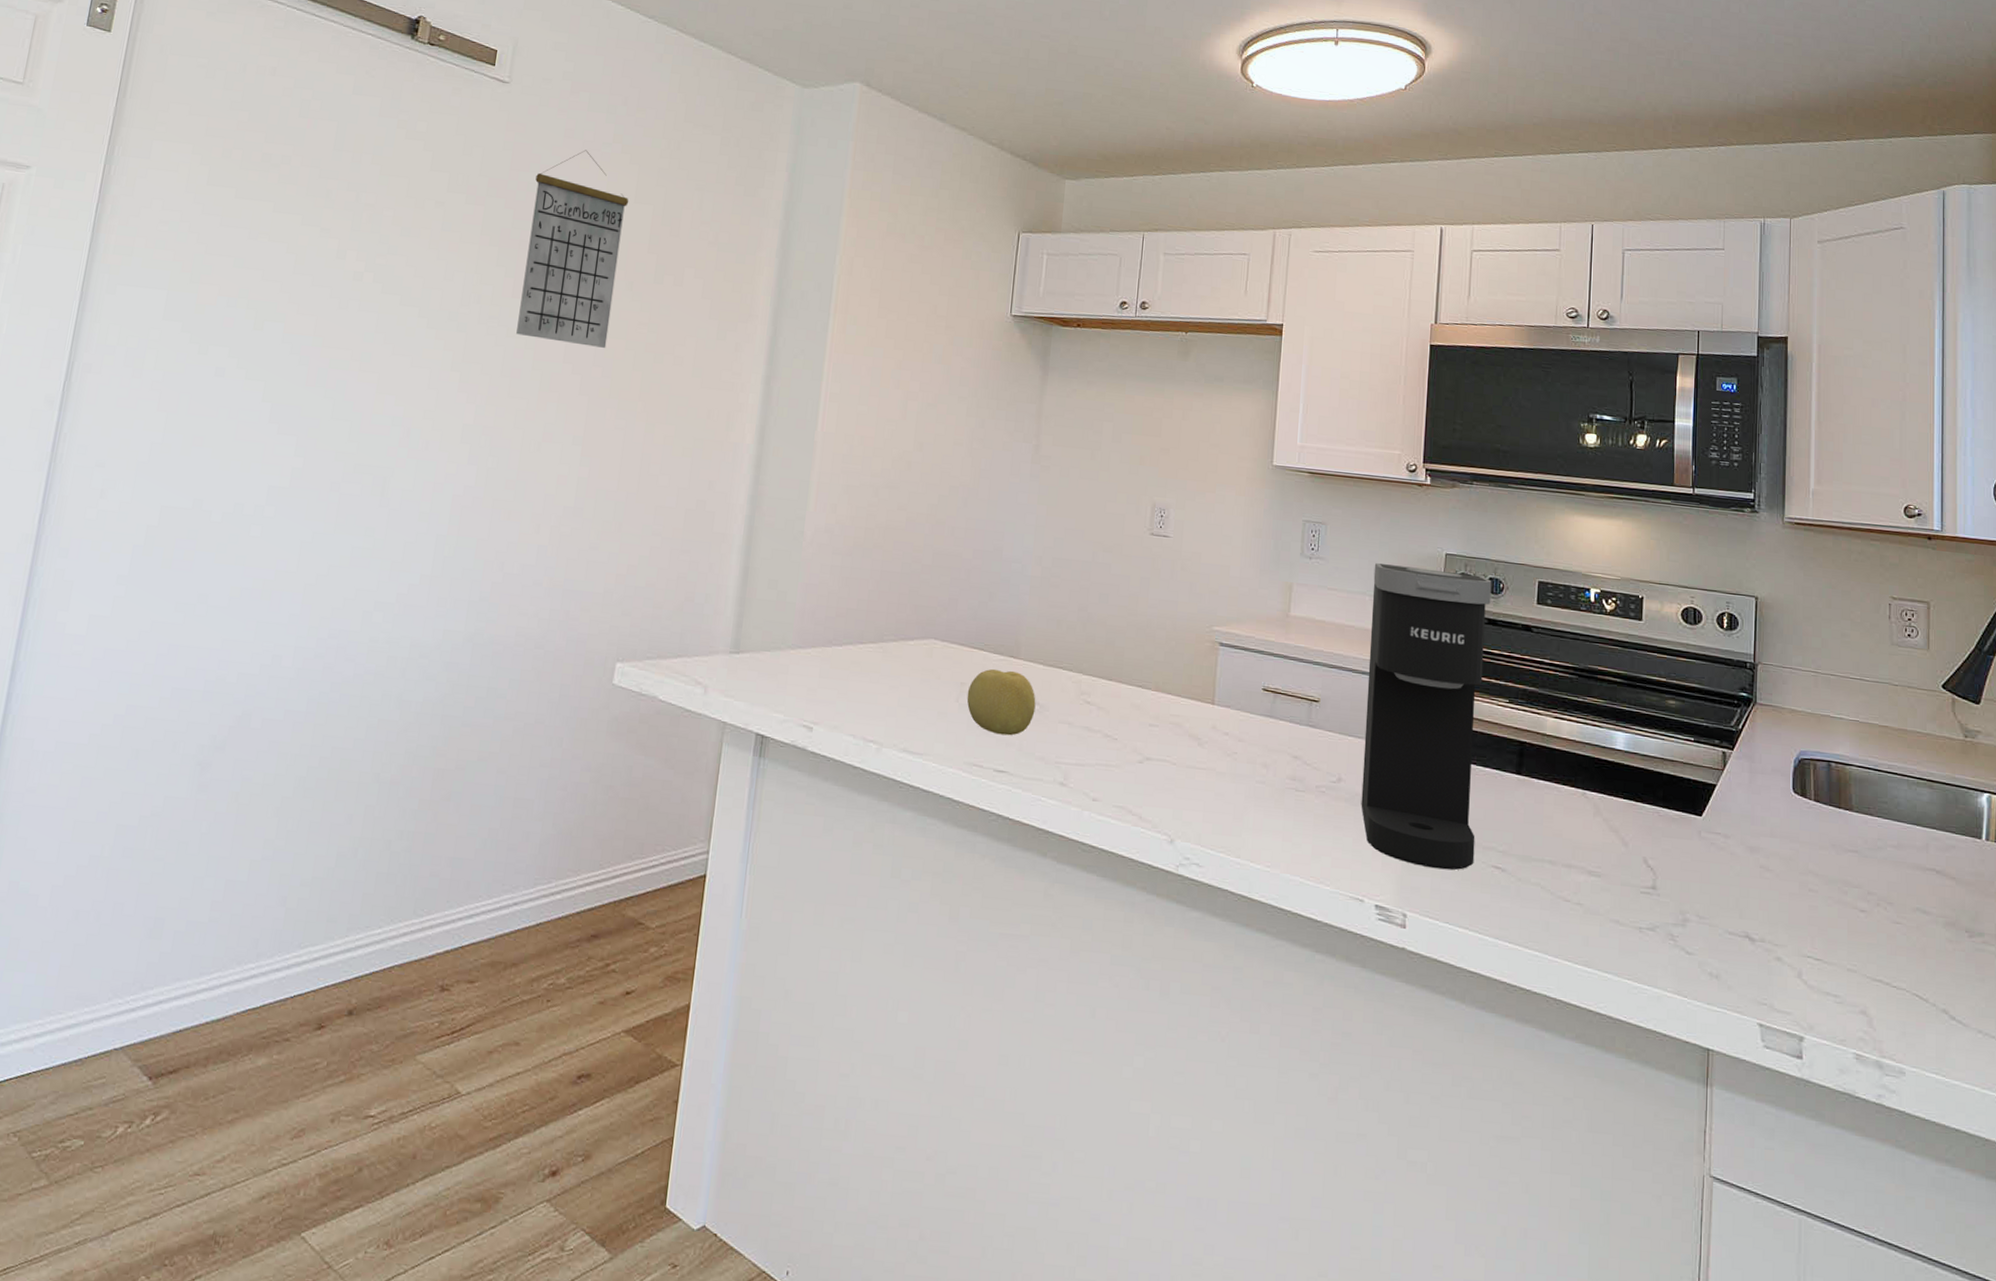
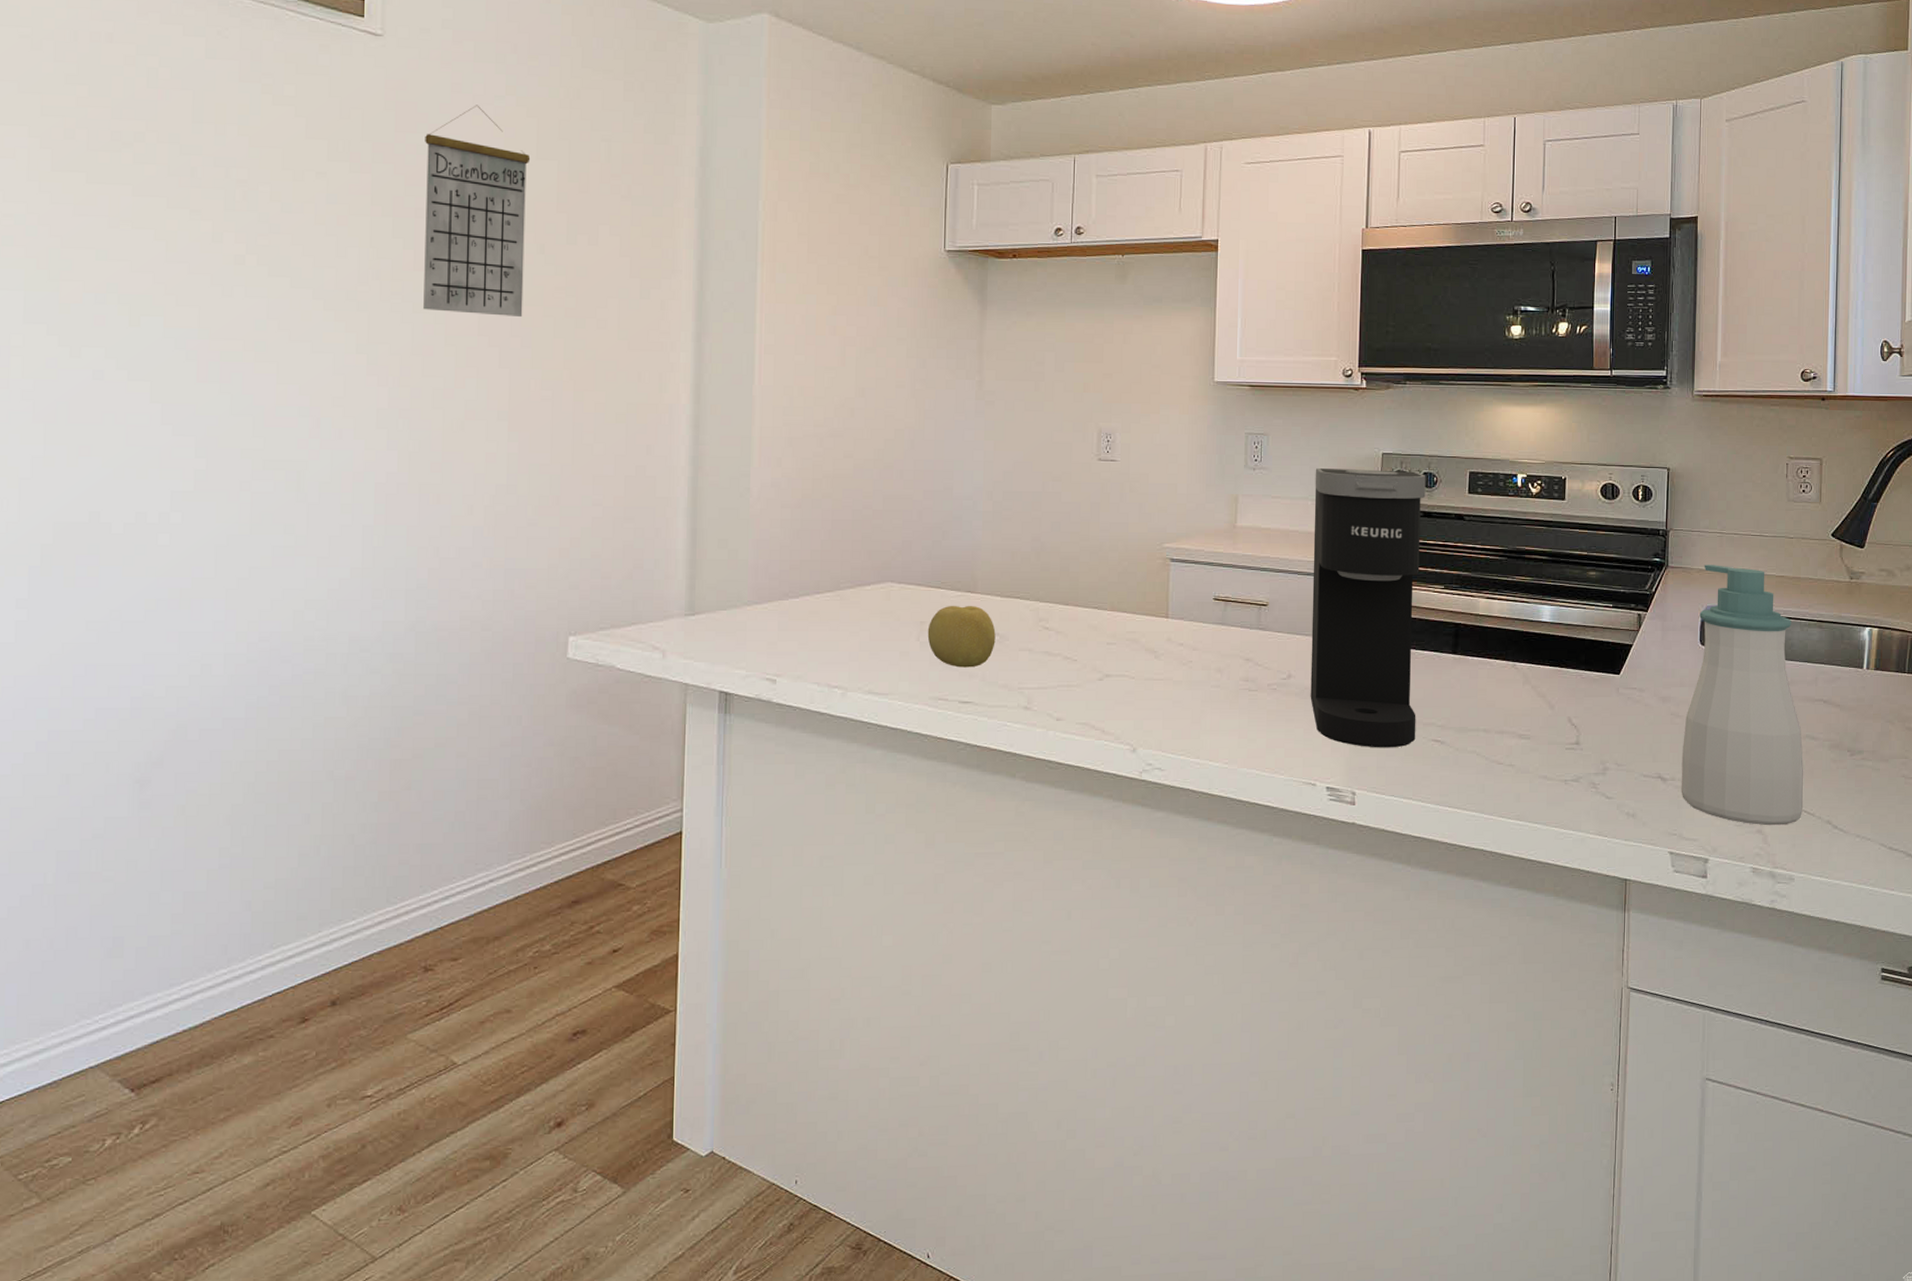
soap bottle: none [1772,705,1915,1009] -> present [1681,565,1804,826]

